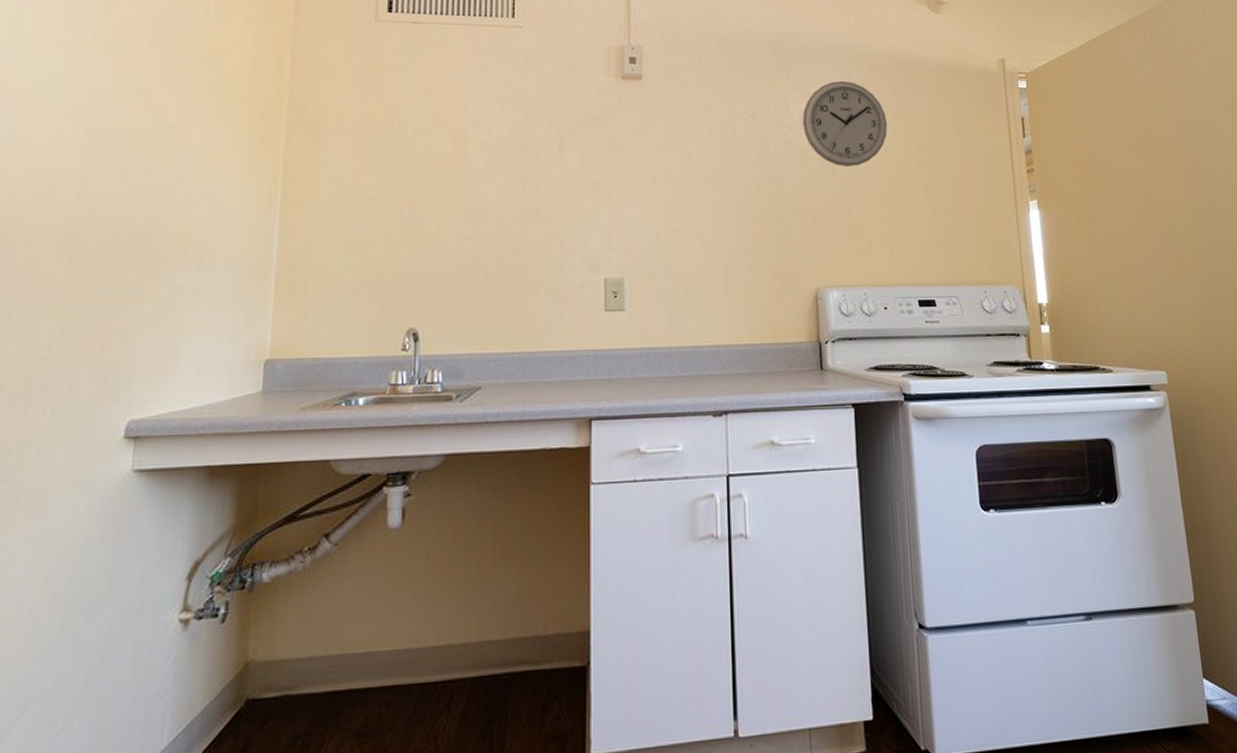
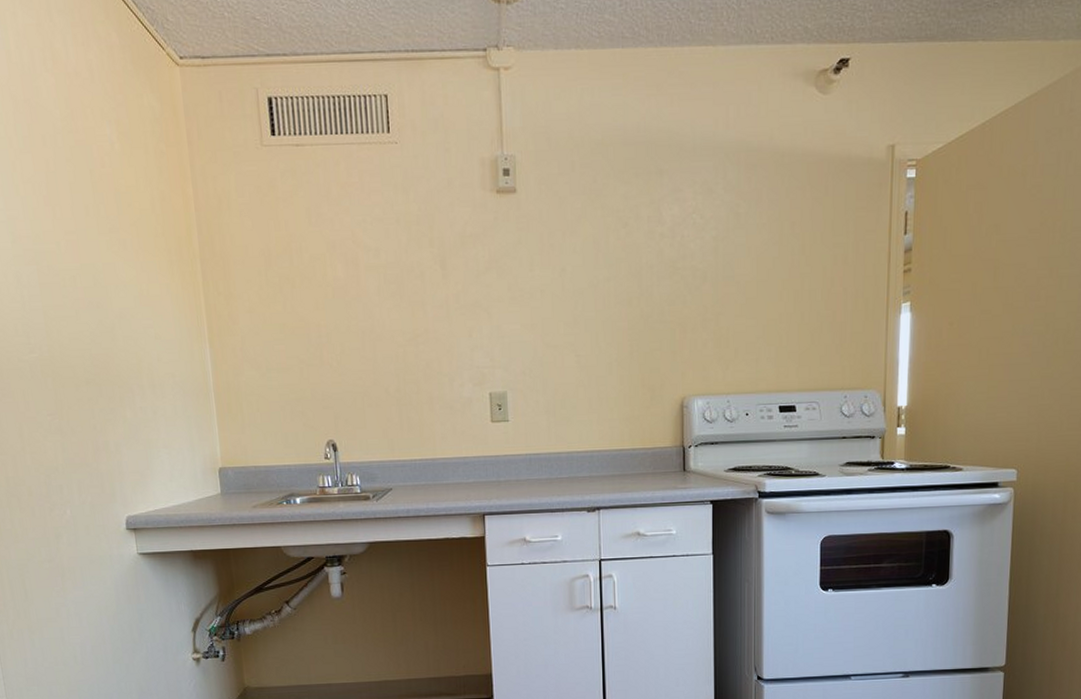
wall clock: present [802,81,887,166] -> none [675,182,761,275]

